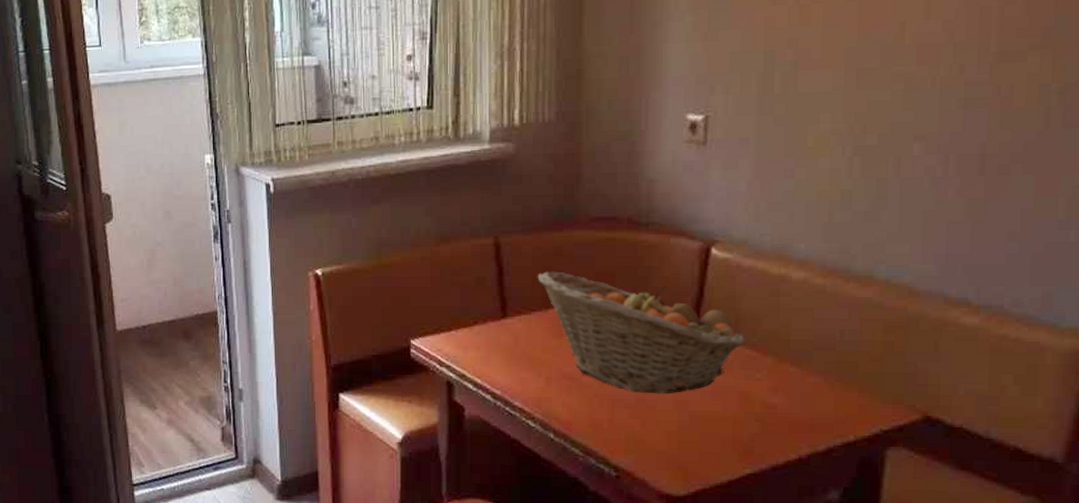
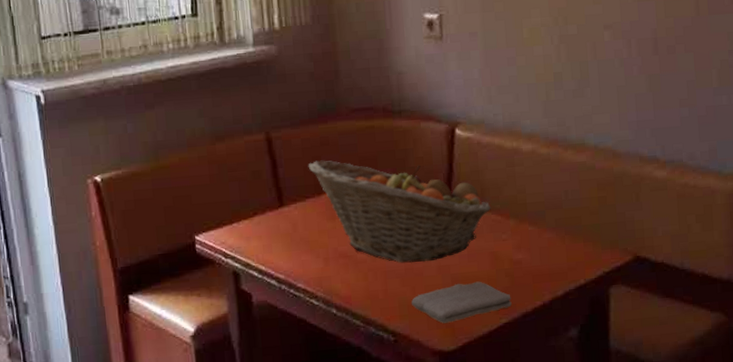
washcloth: none [639,422,760,465] -> present [411,281,512,323]

